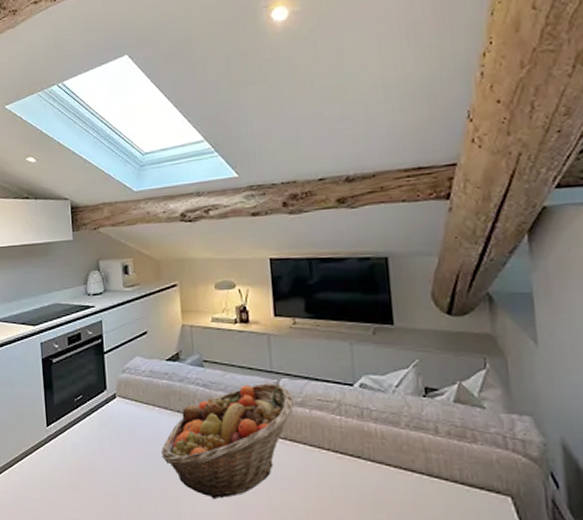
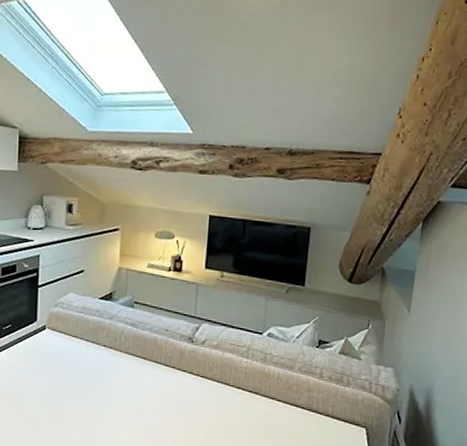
fruit basket: present [161,383,294,500] -> none [84,326,210,424]

